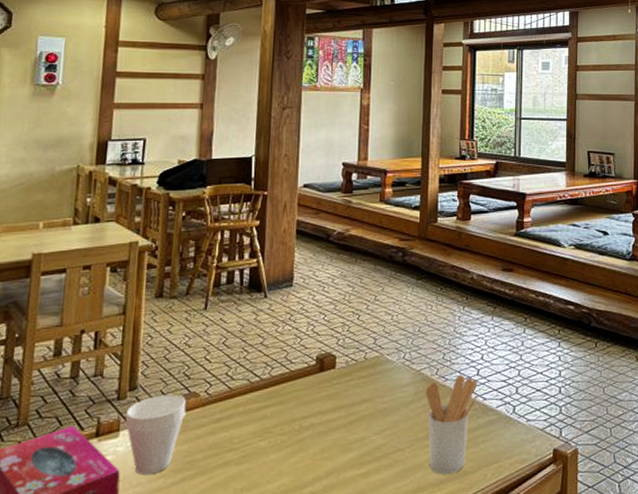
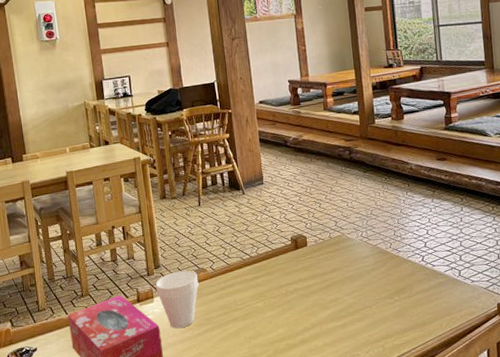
utensil holder: present [425,375,478,474] -> none [382,247,427,325]

